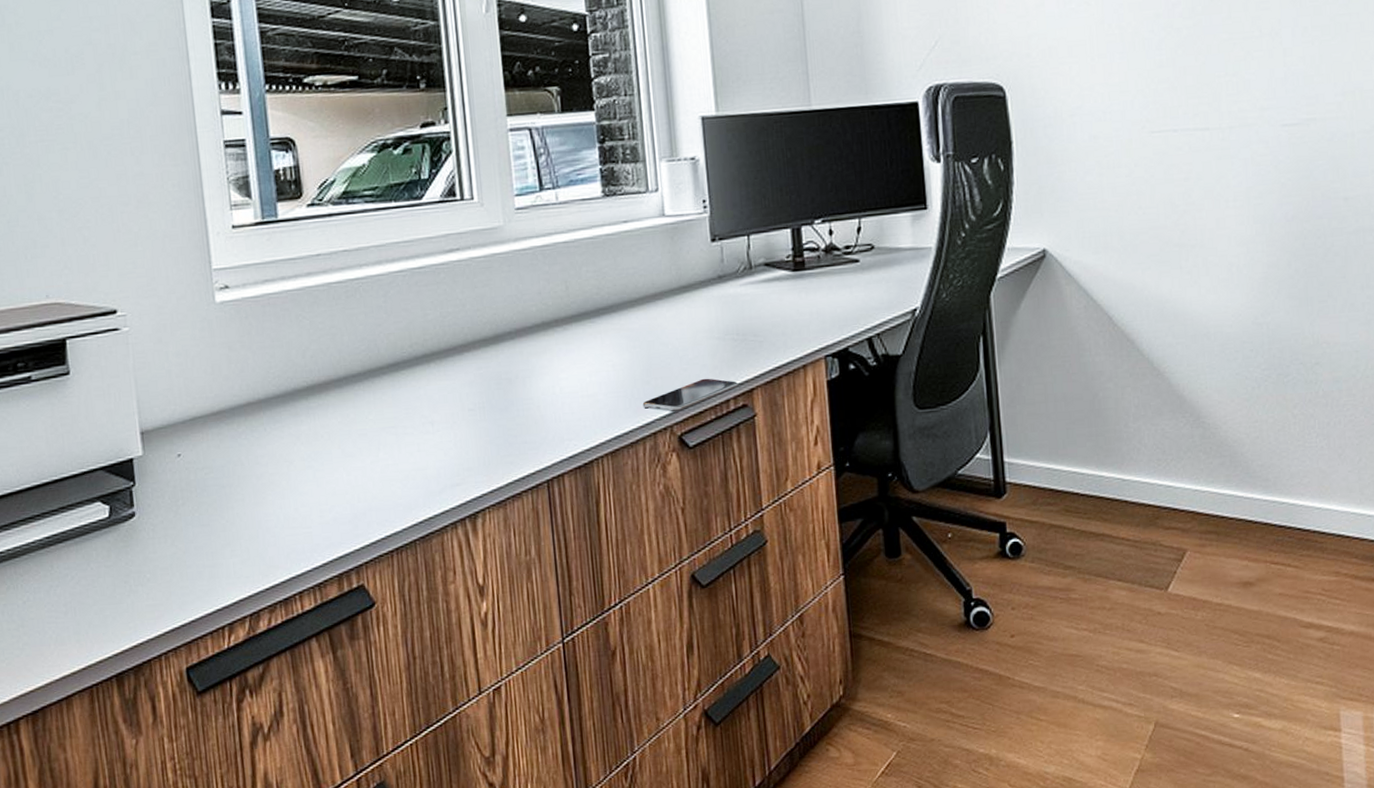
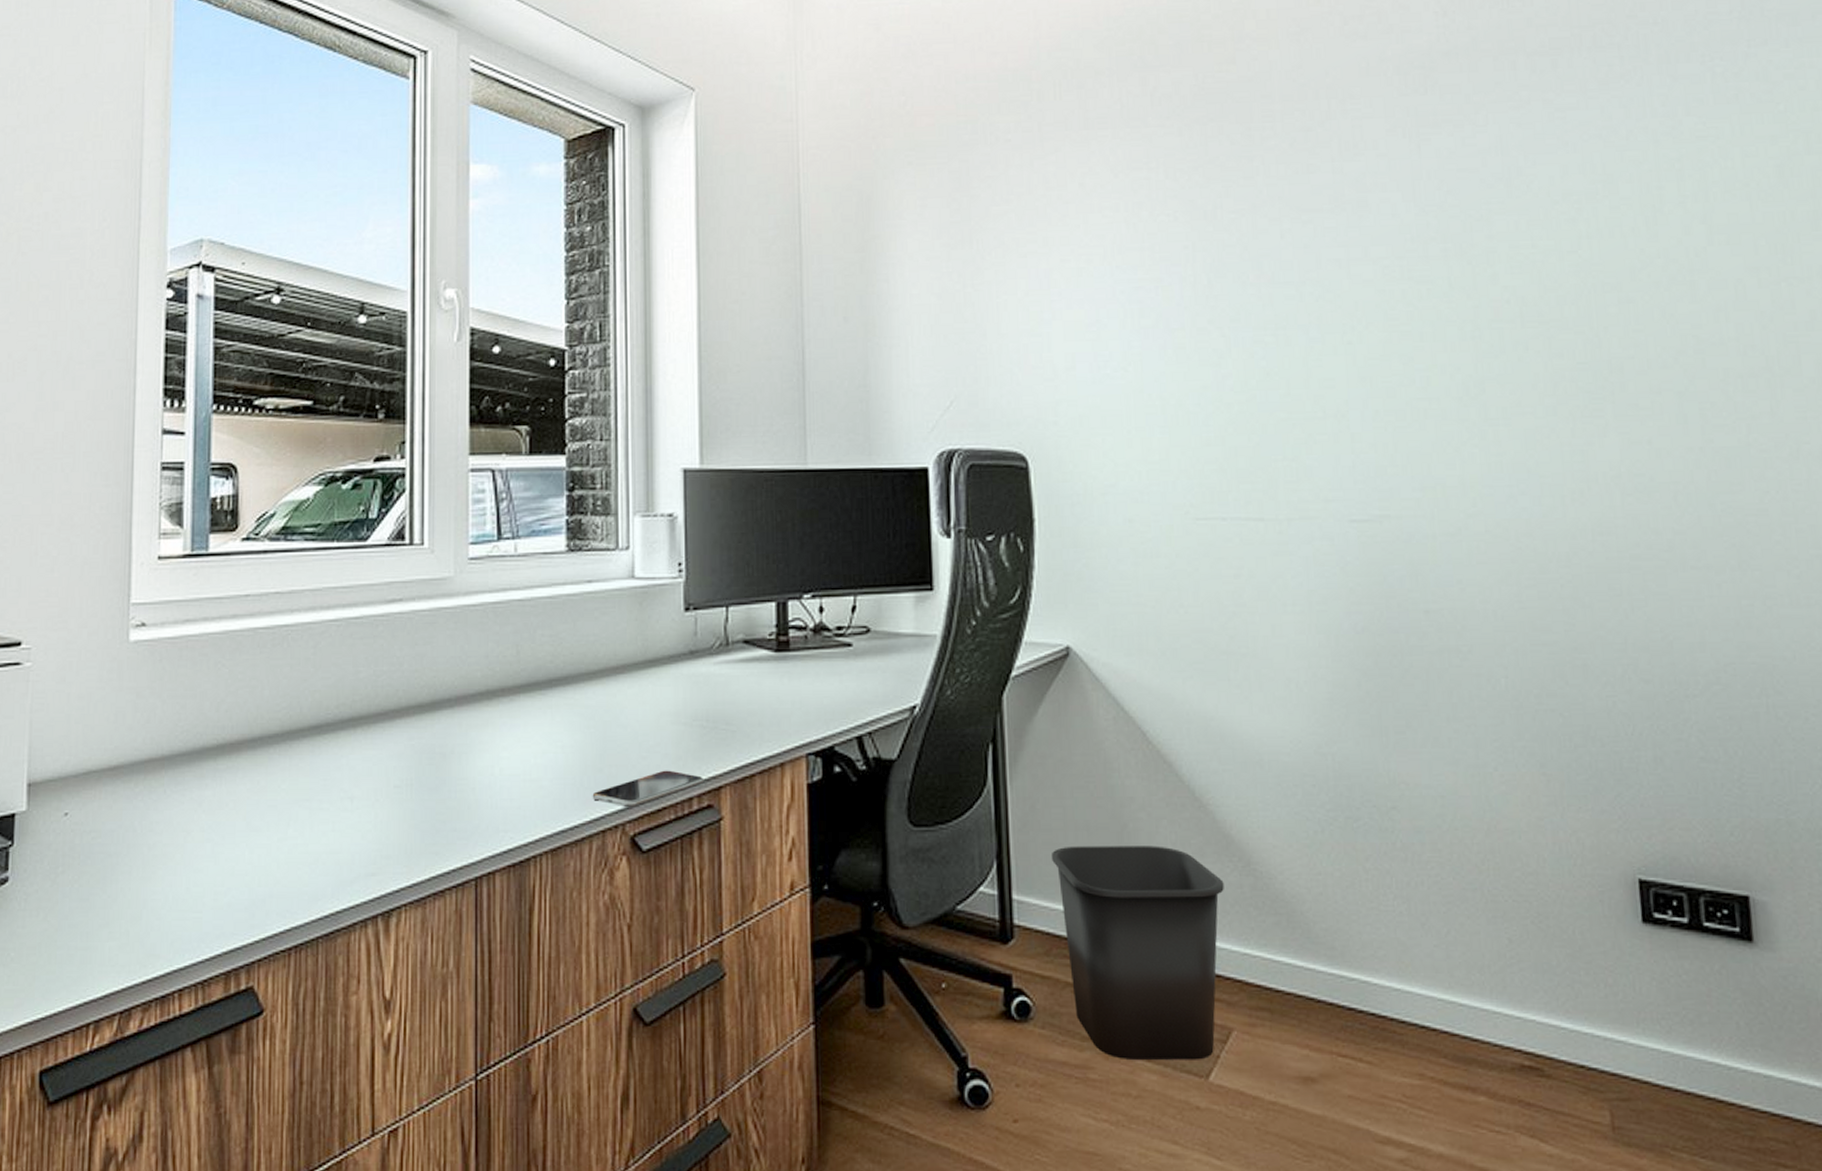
waste bin: none [1035,409,1179,581] -> present [1051,846,1224,1060]

